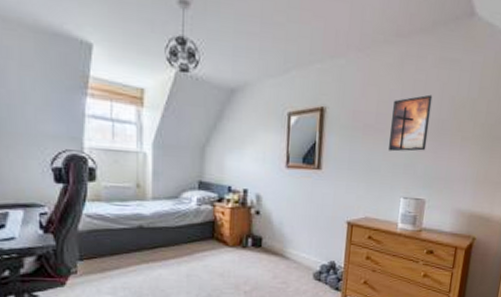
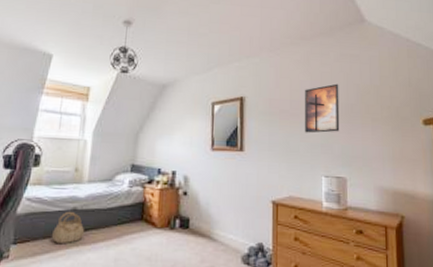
basket: none [120,230,154,261] -> present [52,212,85,245]

